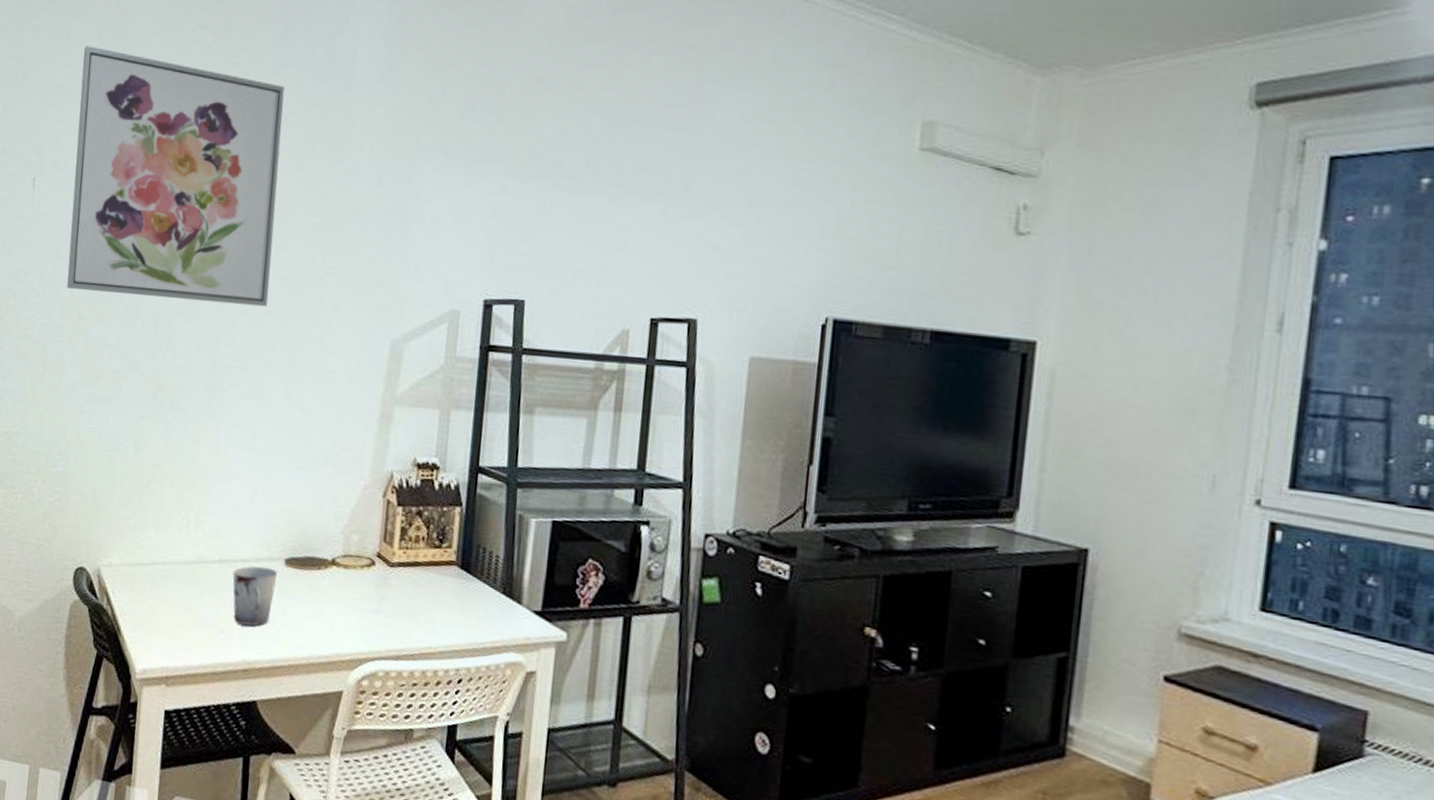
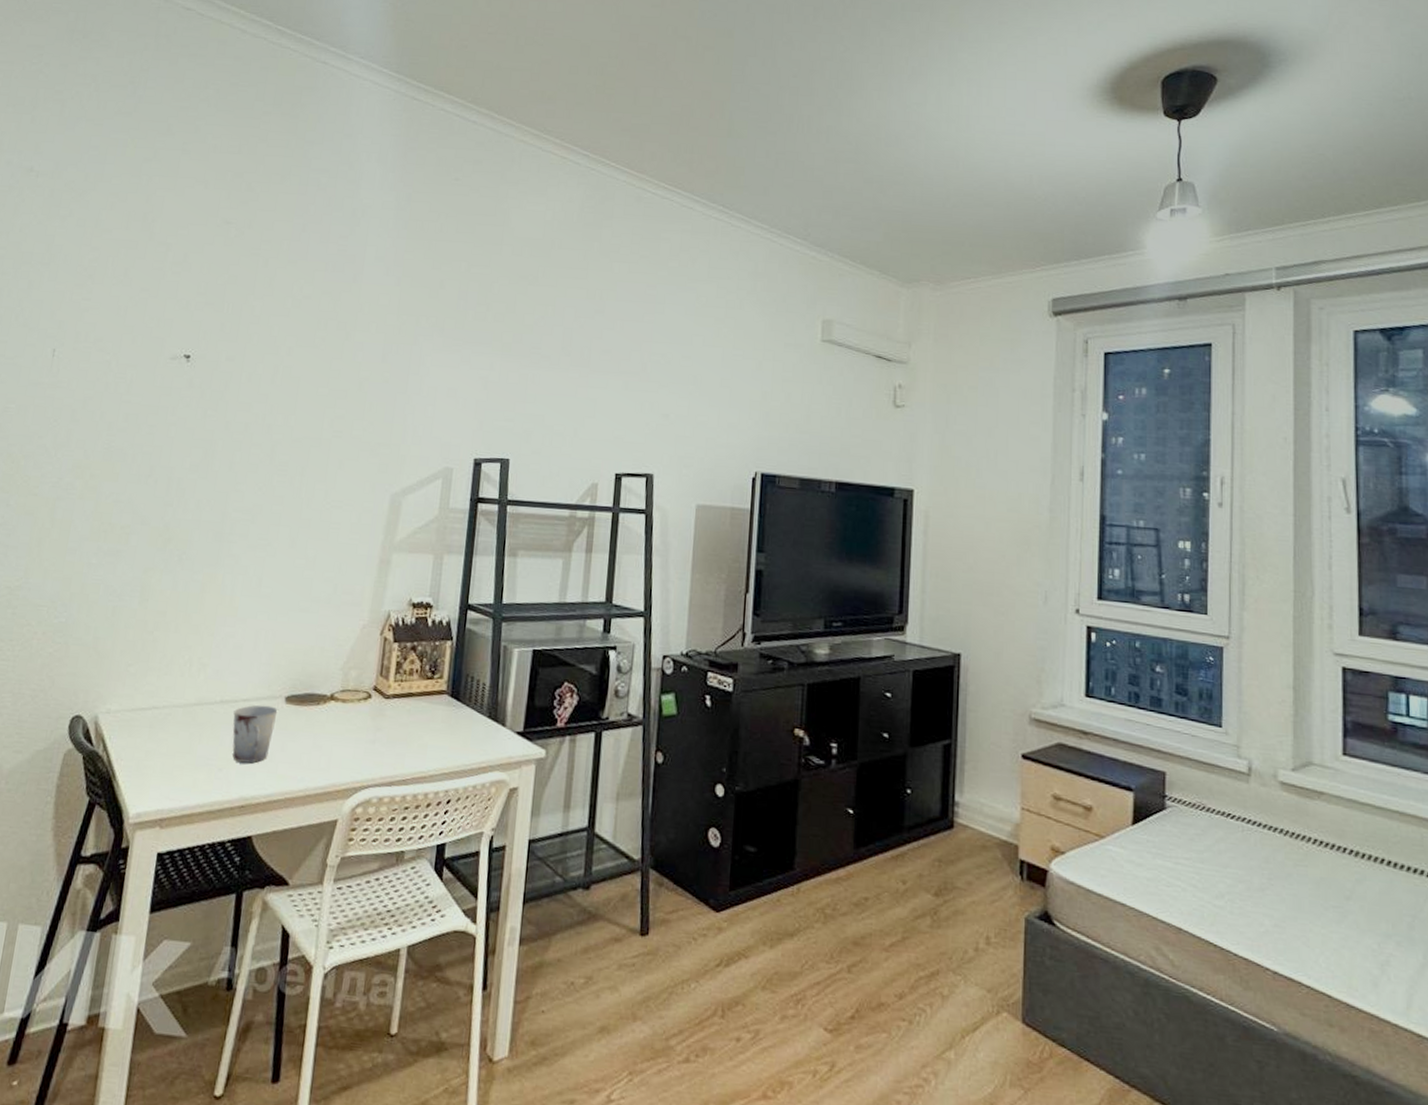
wall art: present [67,46,285,307] -> none [81,234,300,466]

